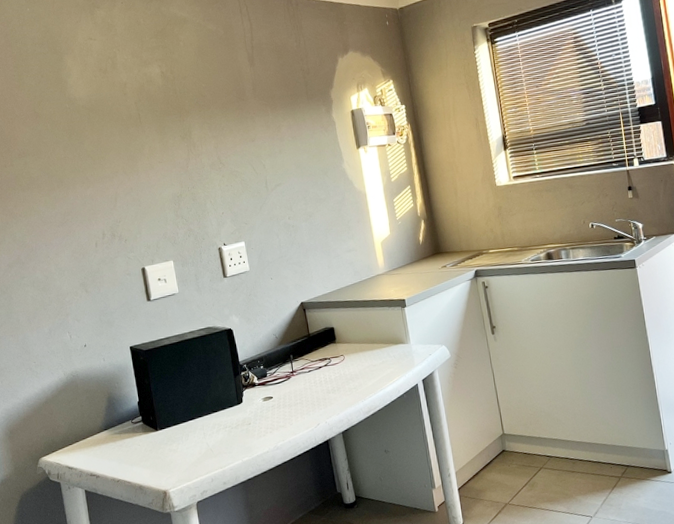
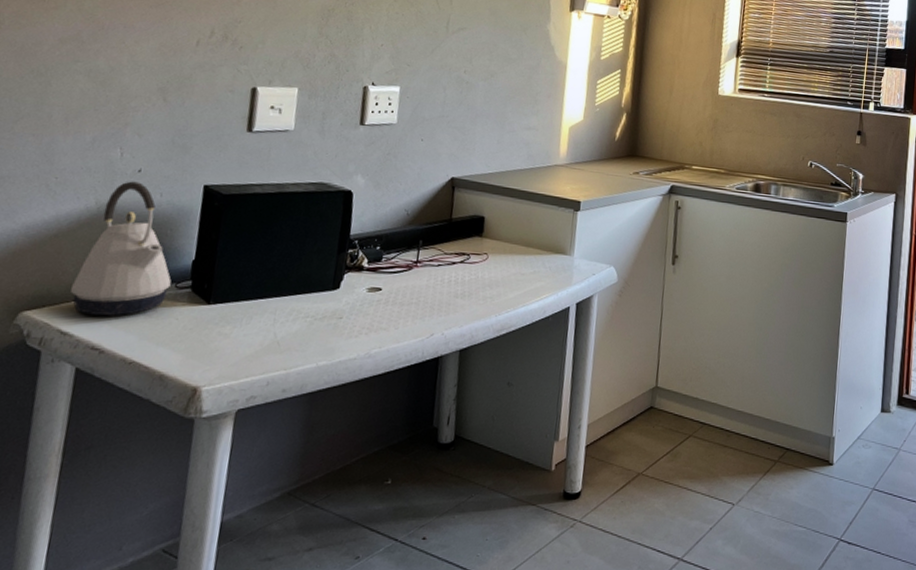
kettle: none [66,353,128,453] -> present [71,181,171,316]

